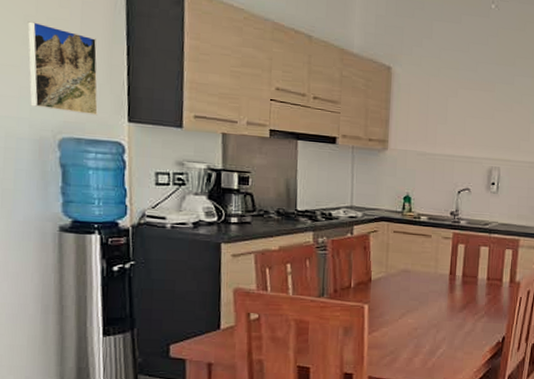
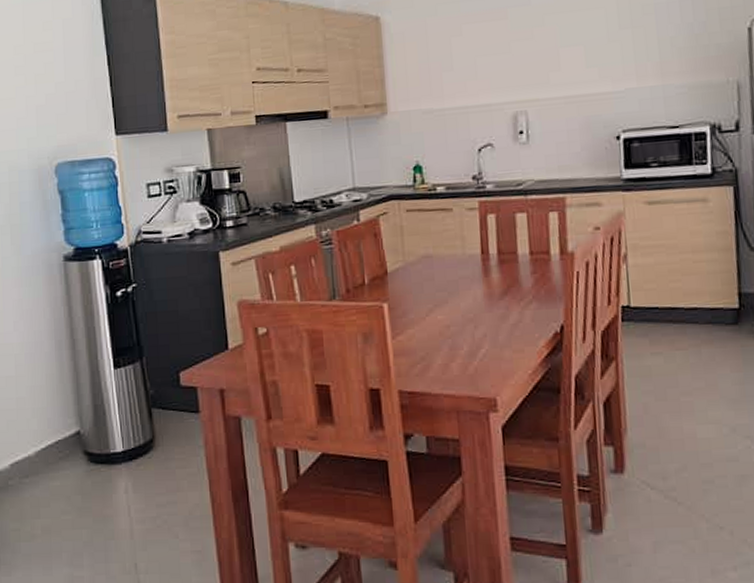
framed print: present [27,21,98,116] -> none [18,50,87,137]

